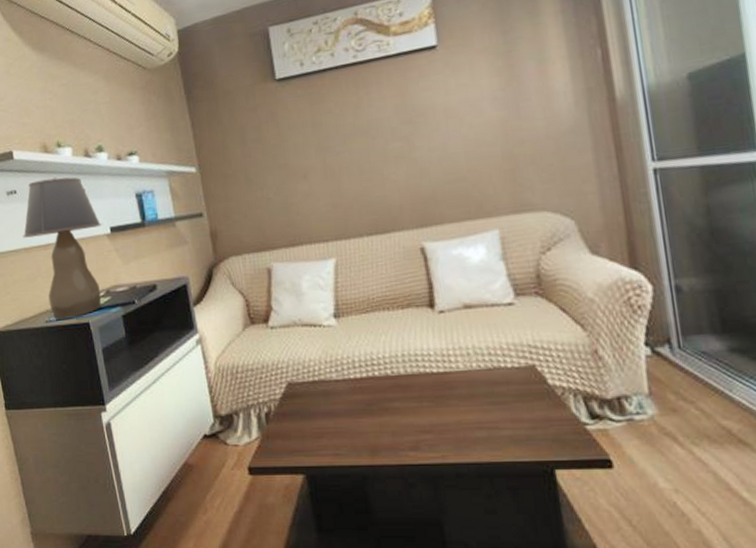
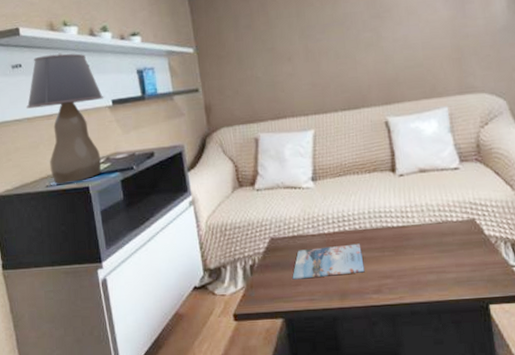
magazine: none [313,391,399,431] -> present [292,243,365,280]

